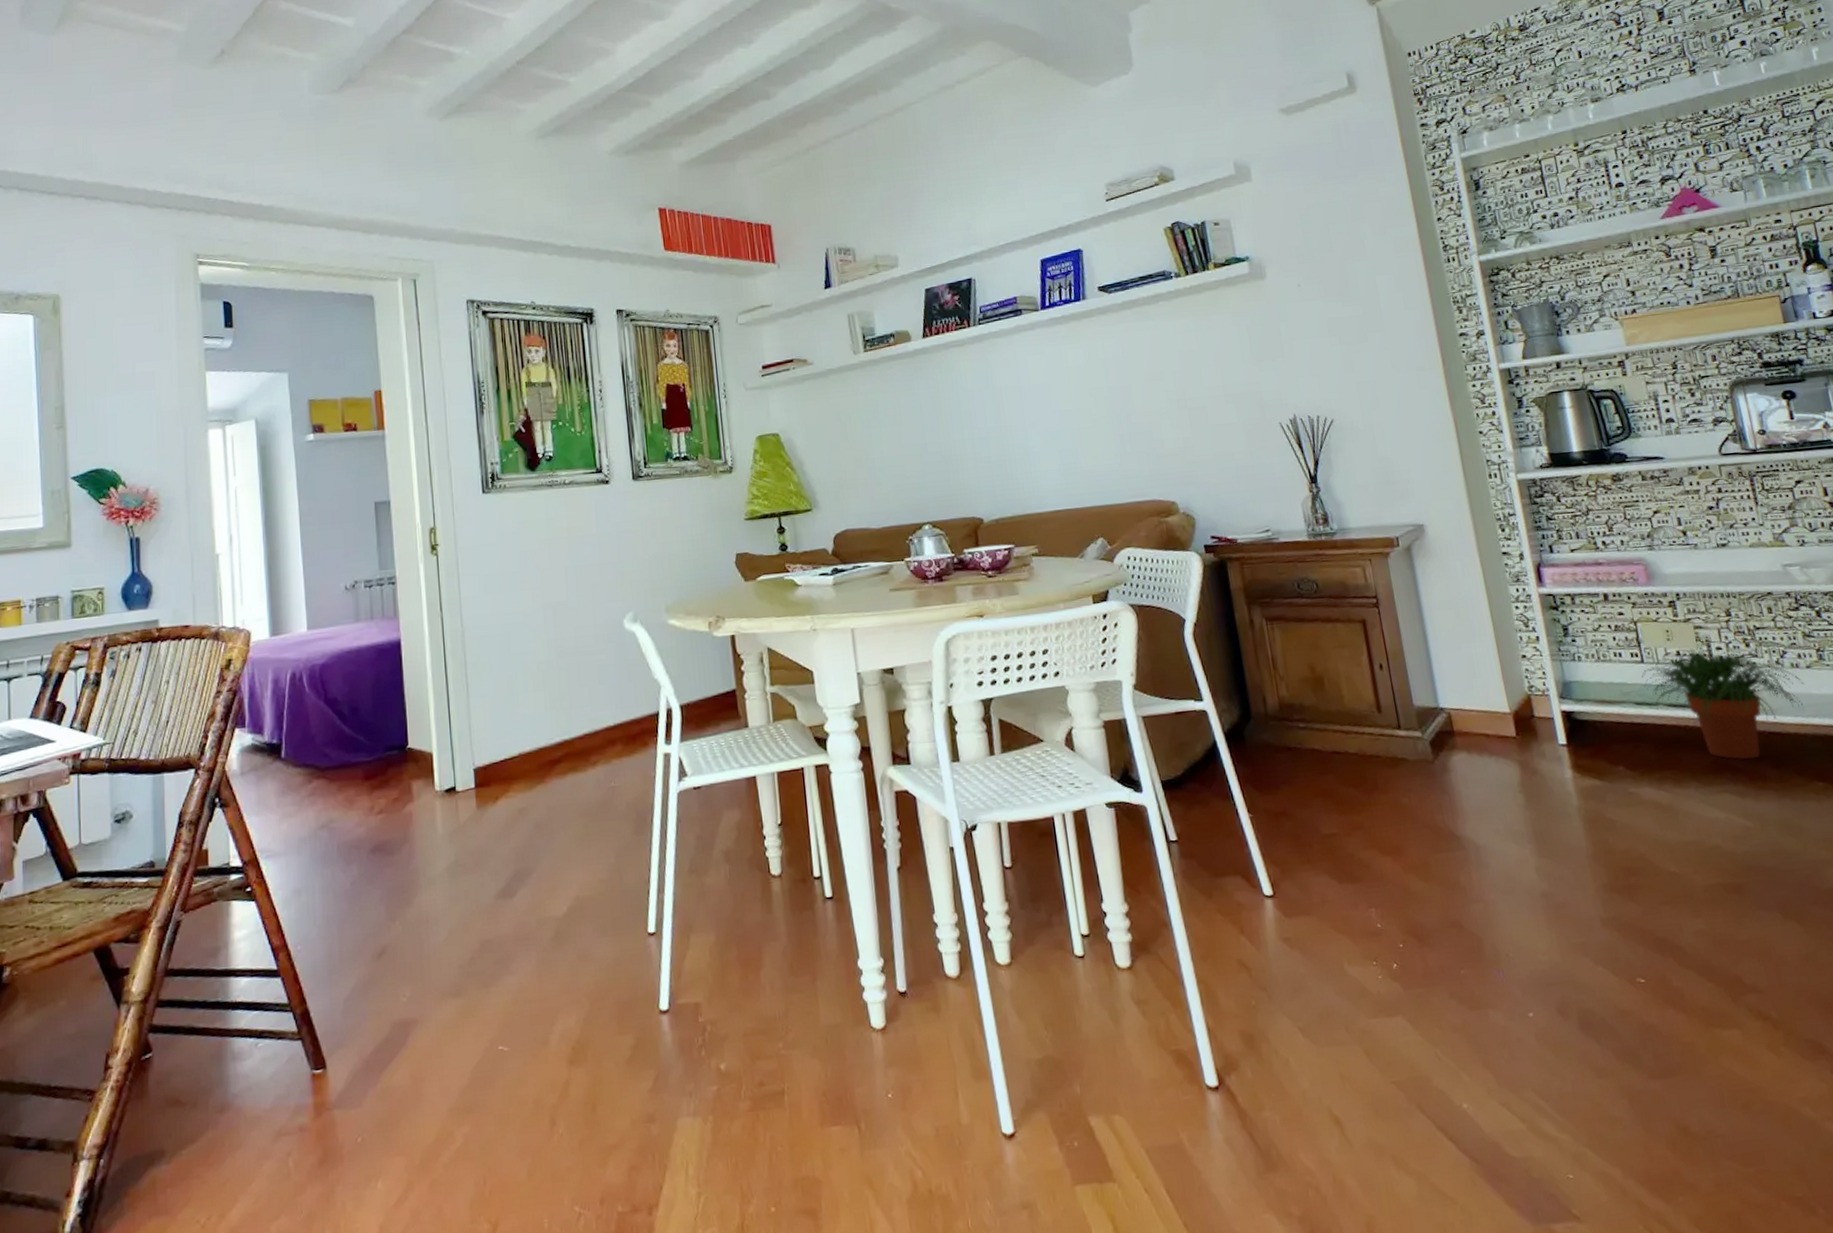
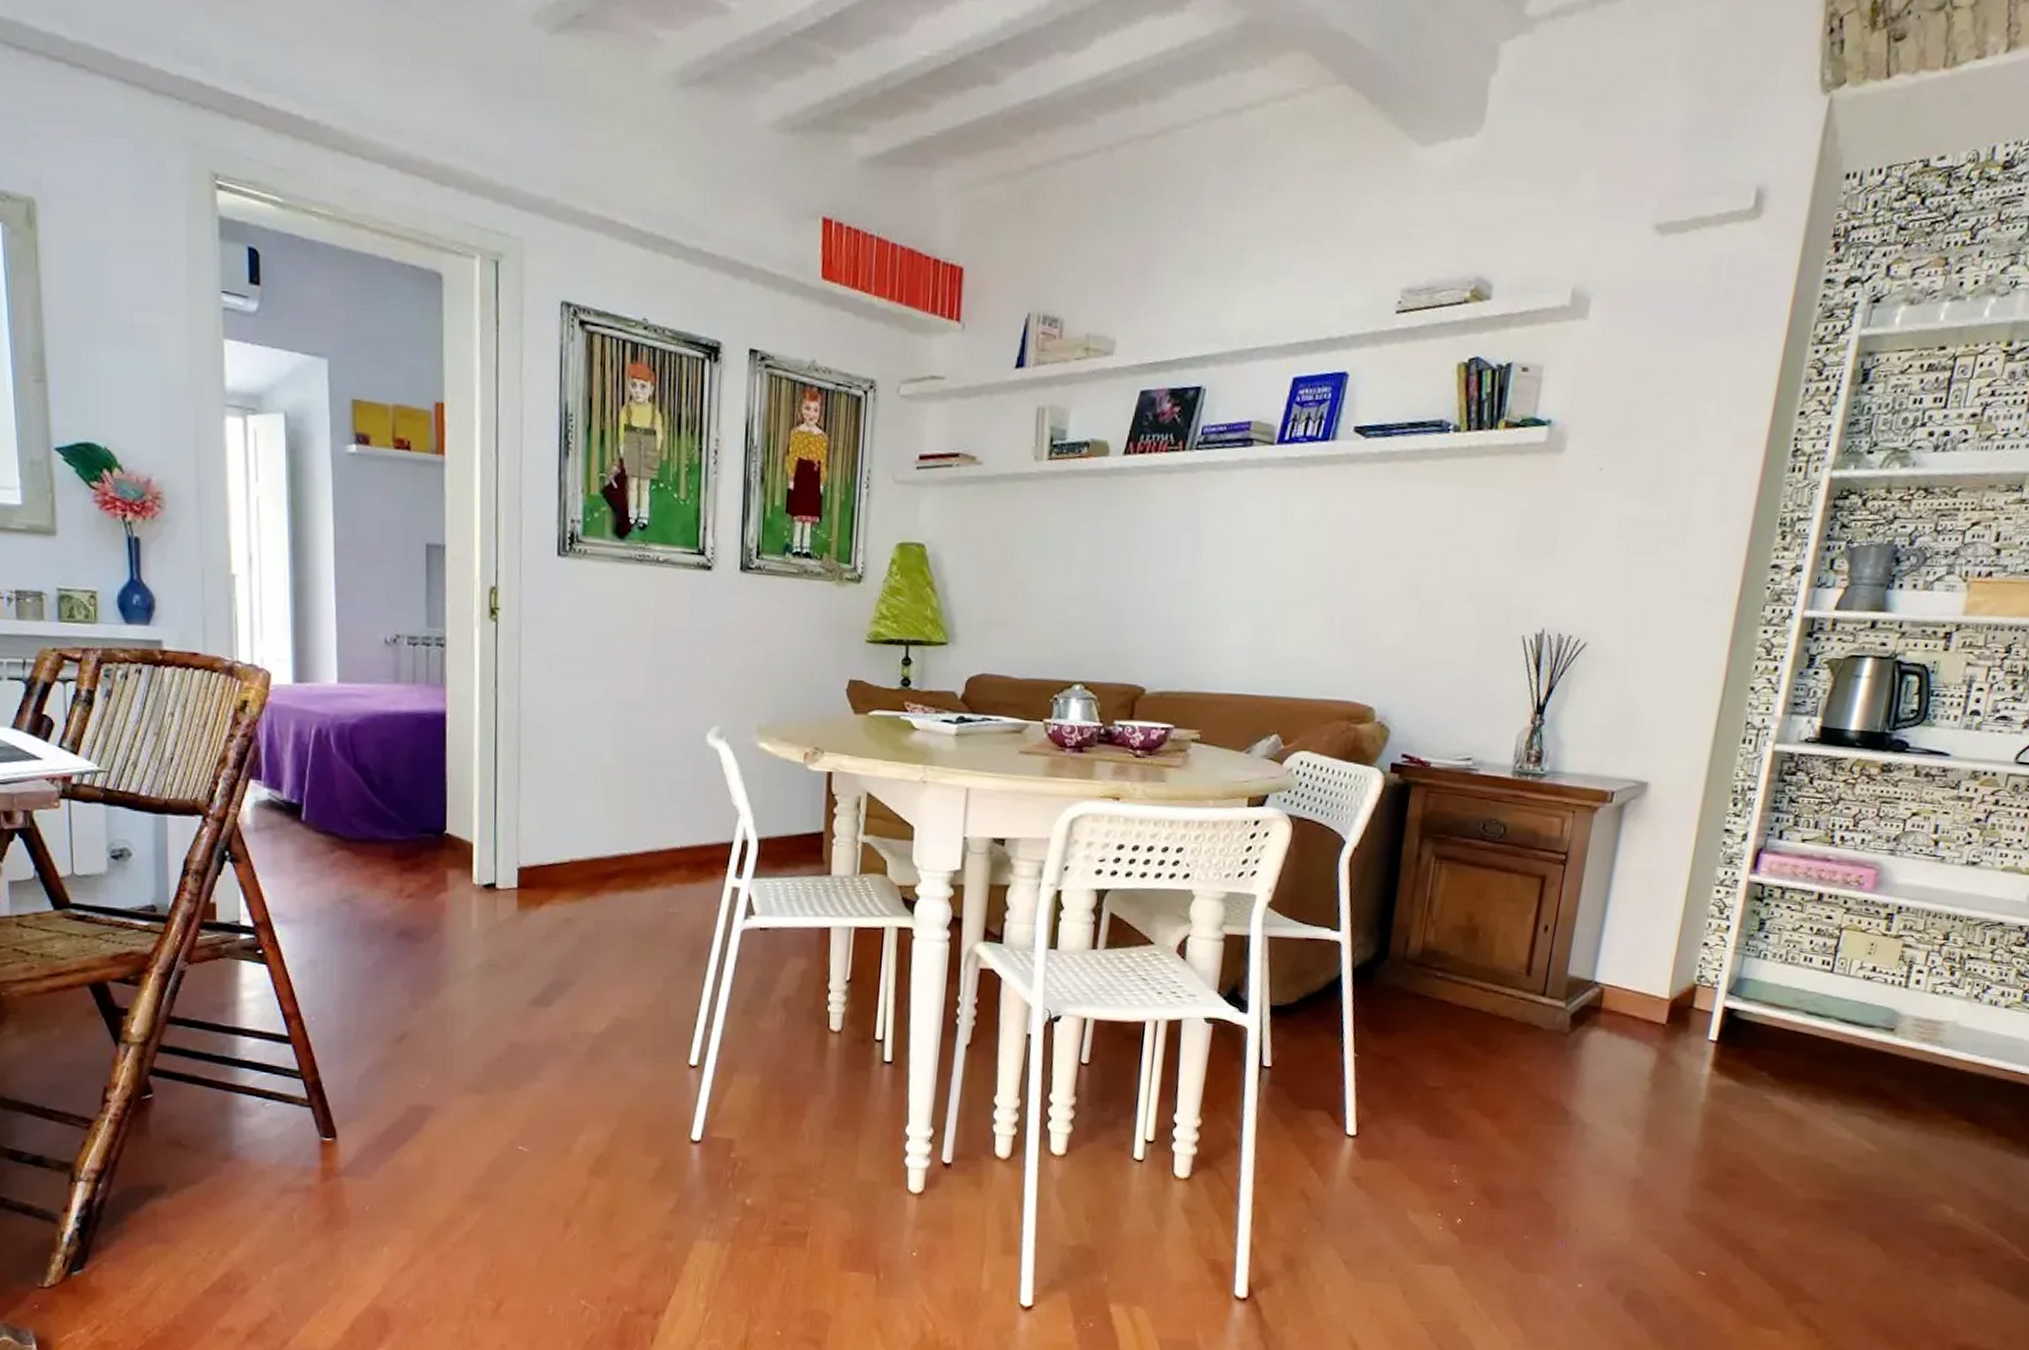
potted plant: present [1641,649,1805,760] -> none [1824,967,1996,1088]

